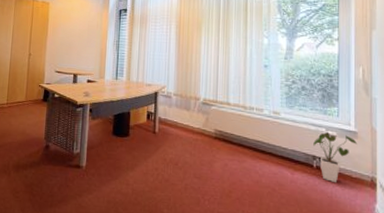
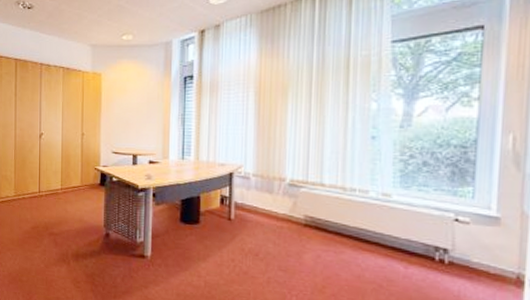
house plant: present [313,132,357,183] -> none [436,218,499,280]

